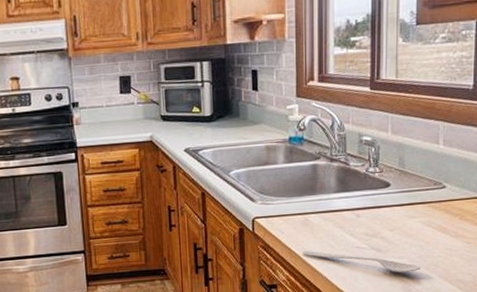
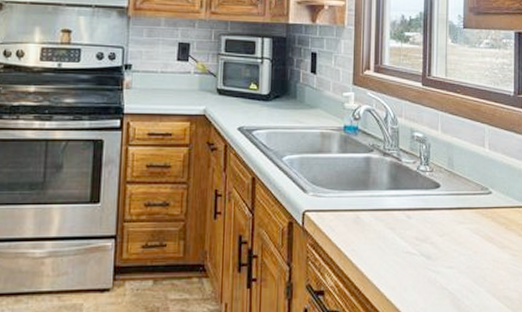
spoon: present [303,250,421,273] -> none [353,253,470,285]

